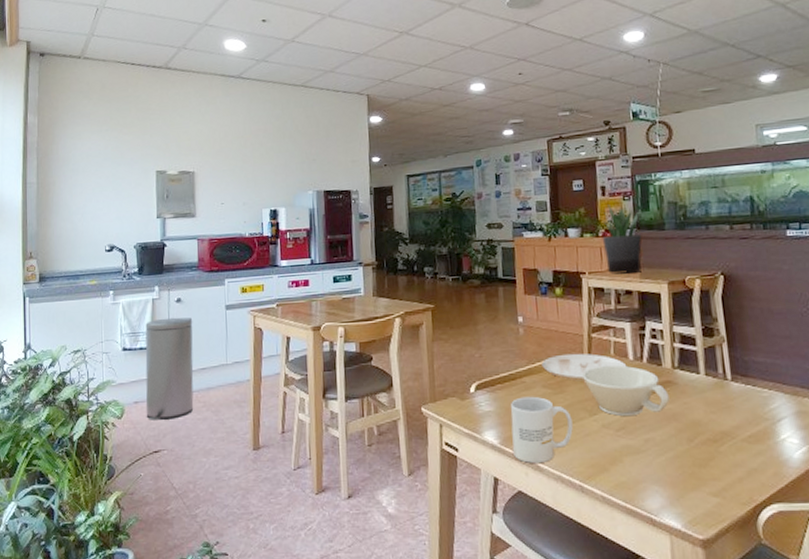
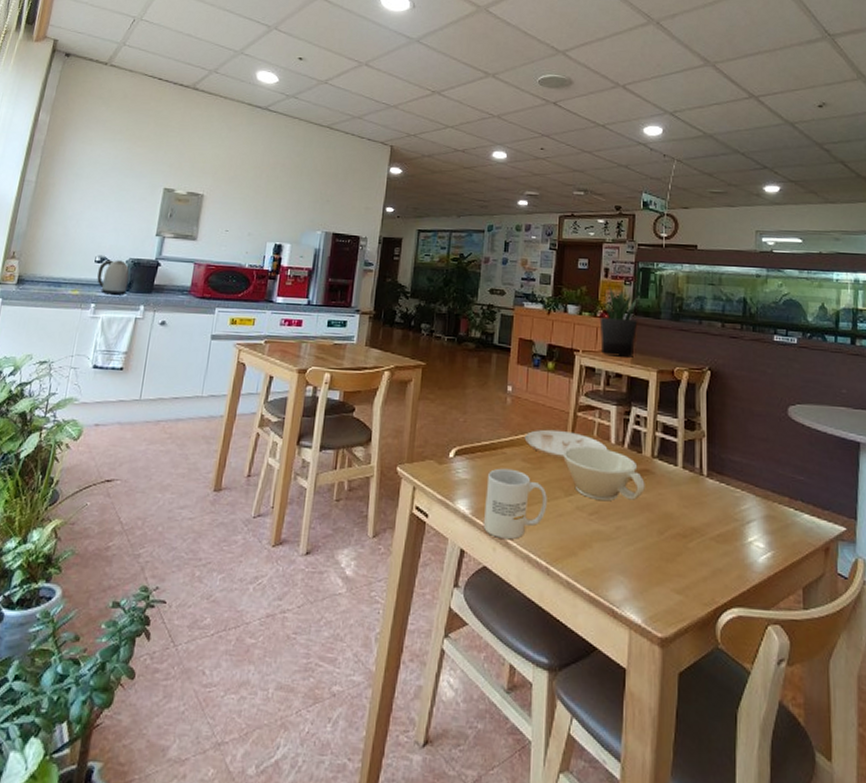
kettle: none [110,246,140,280] -> present [97,260,130,295]
pedal bin: present [145,317,194,420] -> none [105,339,174,448]

